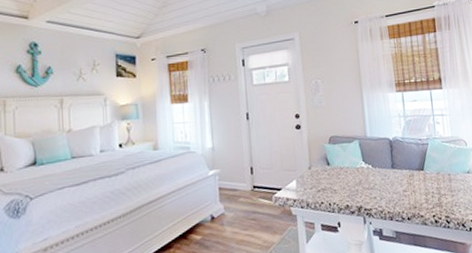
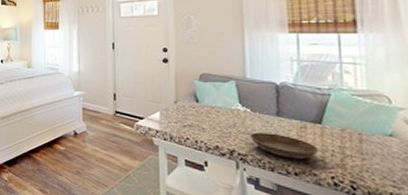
saucer: none [373,184,423,206] -> present [250,132,319,160]

